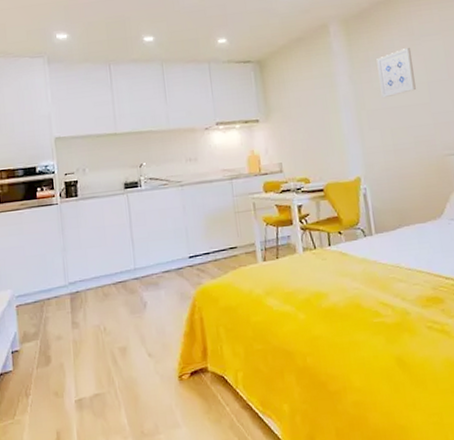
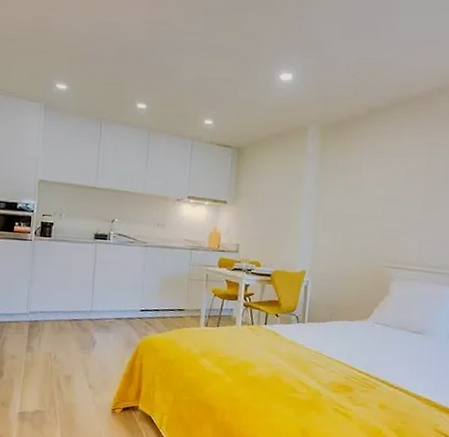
wall art: present [376,47,416,99] -> none [341,163,377,205]

